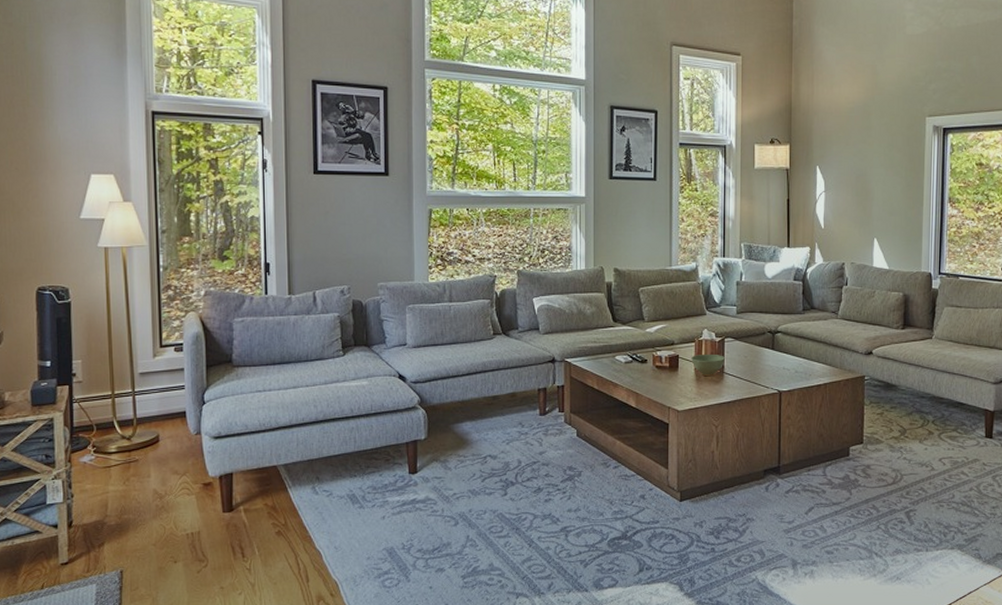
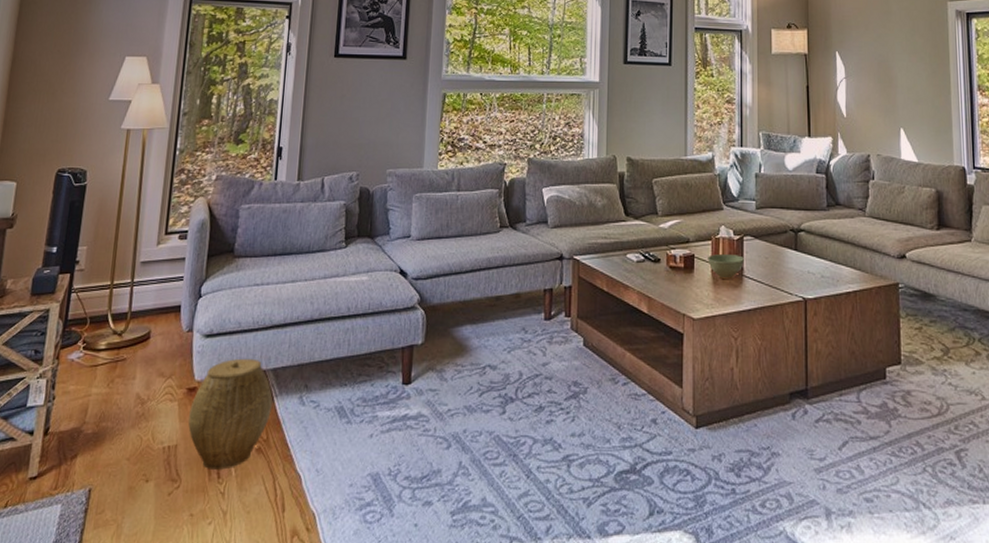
woven basket: none [207,456,287,550] -> present [187,358,273,470]

